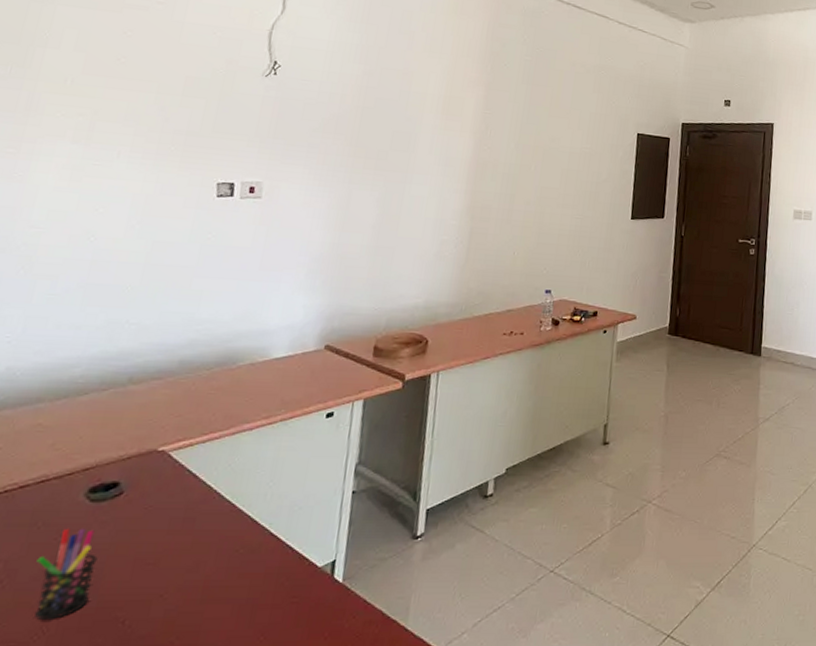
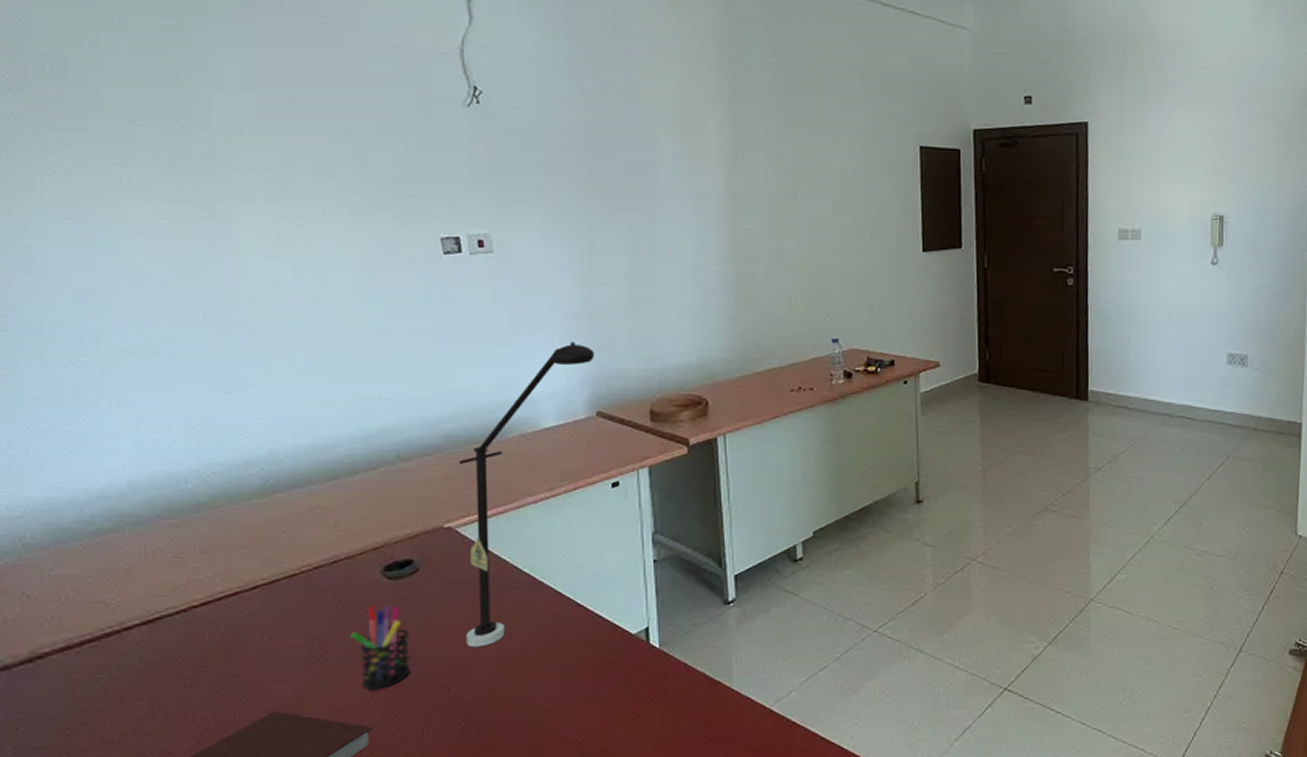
desk lamp: none [152,280,335,577] -> present [458,341,595,648]

